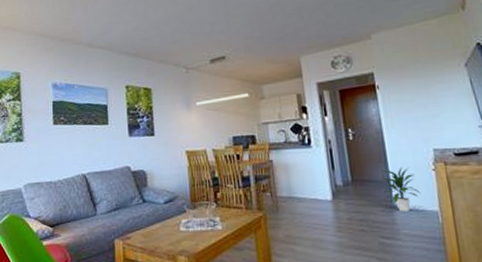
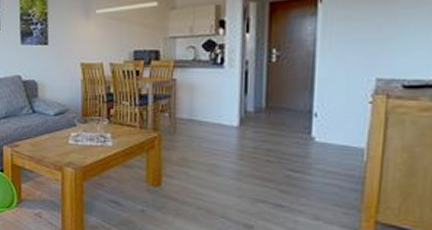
indoor plant: present [382,167,421,212] -> none [302,97,348,146]

